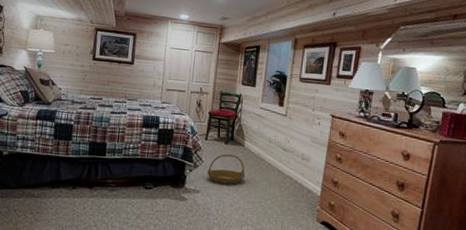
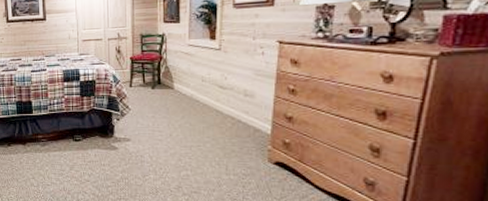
basket: present [207,154,246,185] -> none [136,99,179,130]

